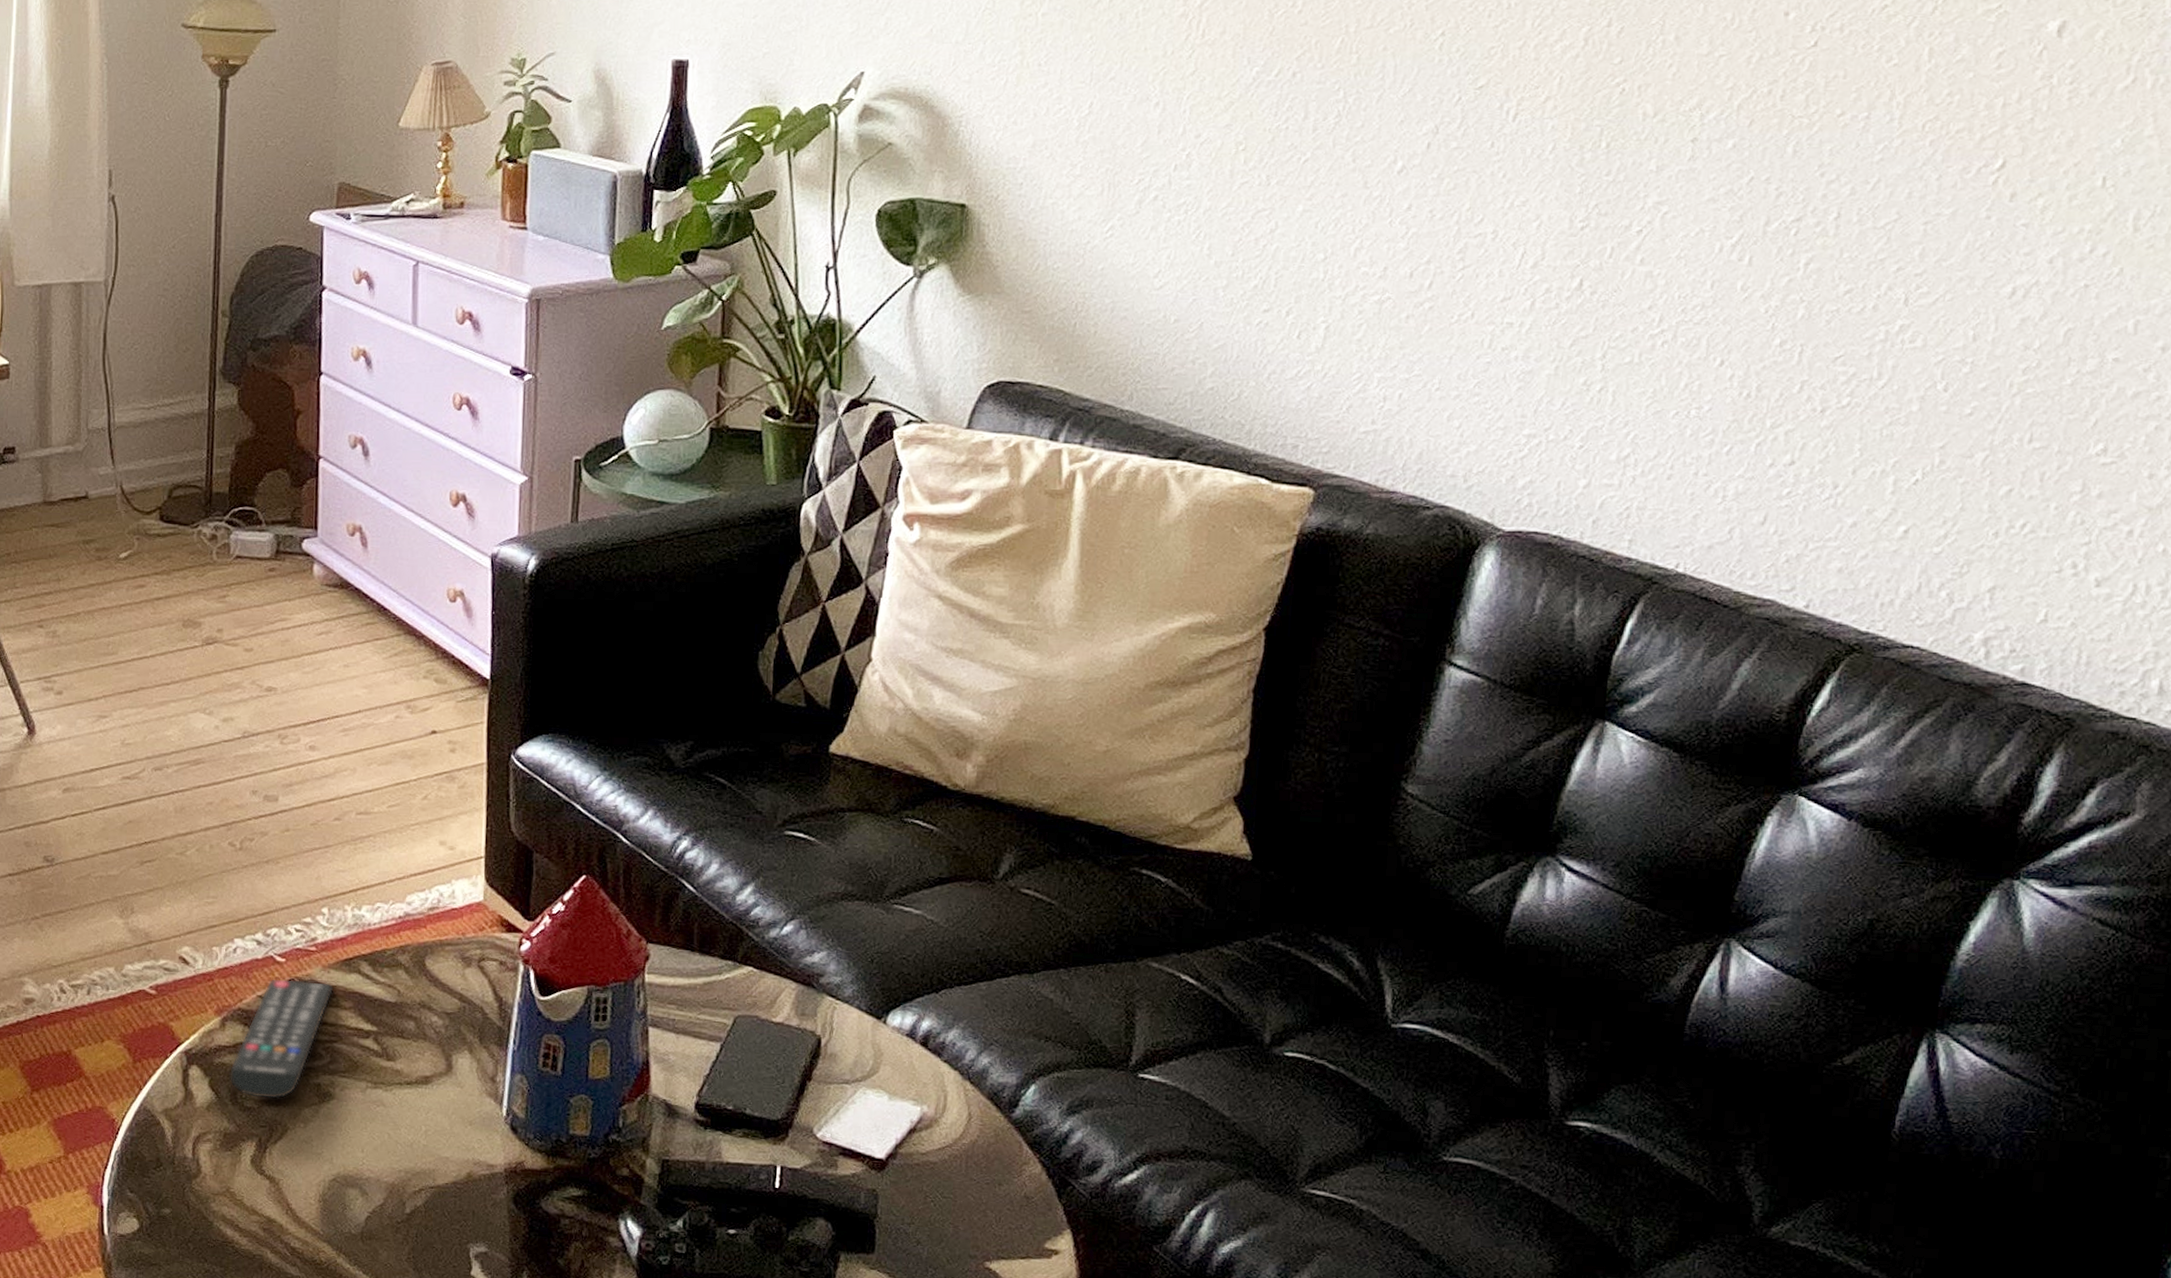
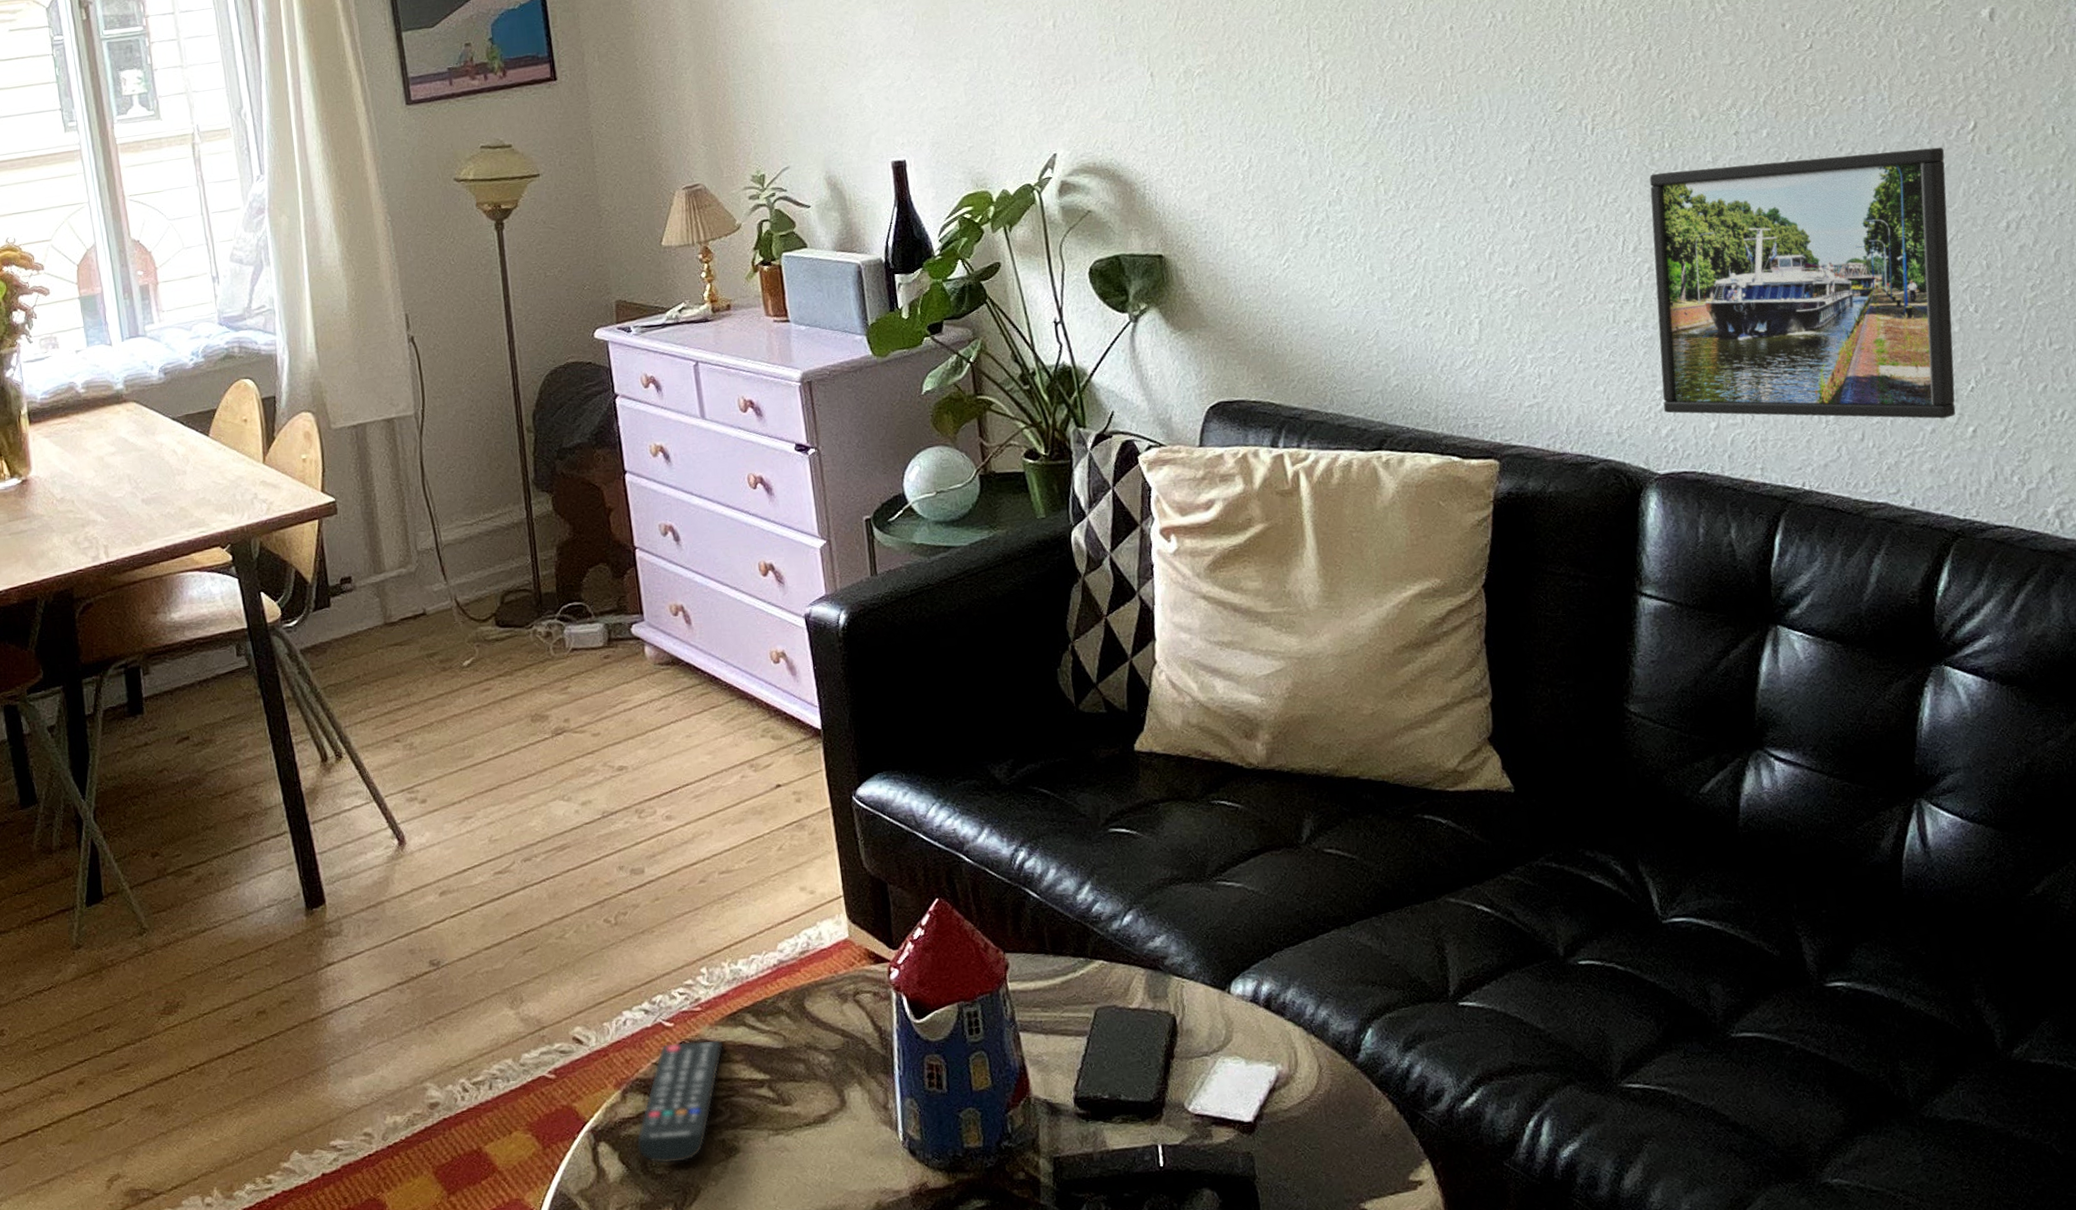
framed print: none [1526,177,1955,511] -> present [1649,147,1956,419]

